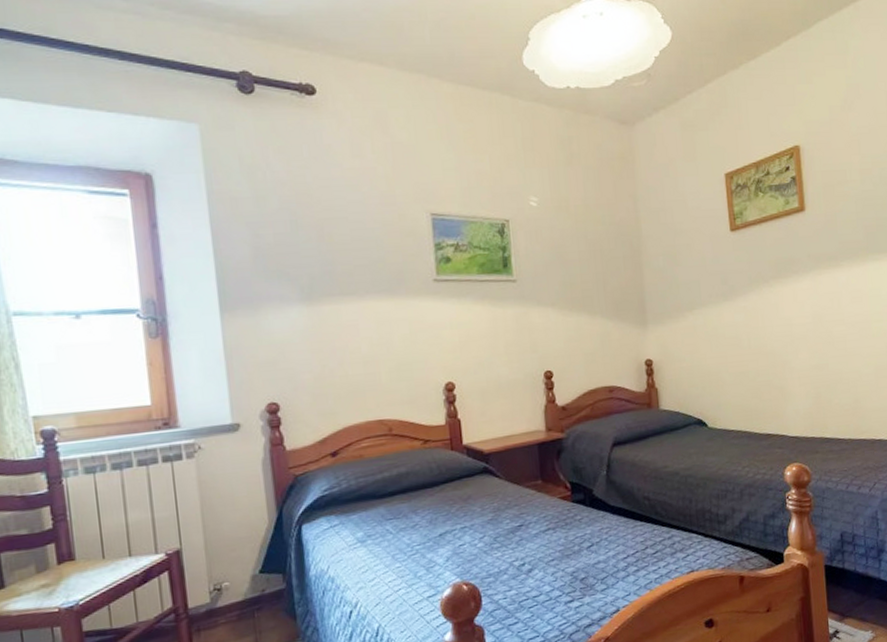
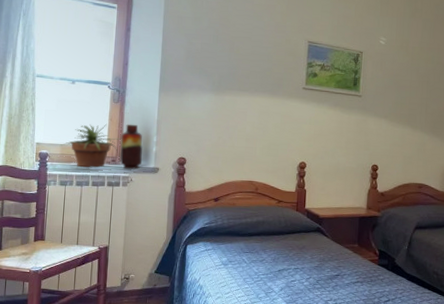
potted plant: none [74,371,172,443] -> present [60,123,121,169]
vase: none [171,365,211,434] -> present [120,124,143,170]

